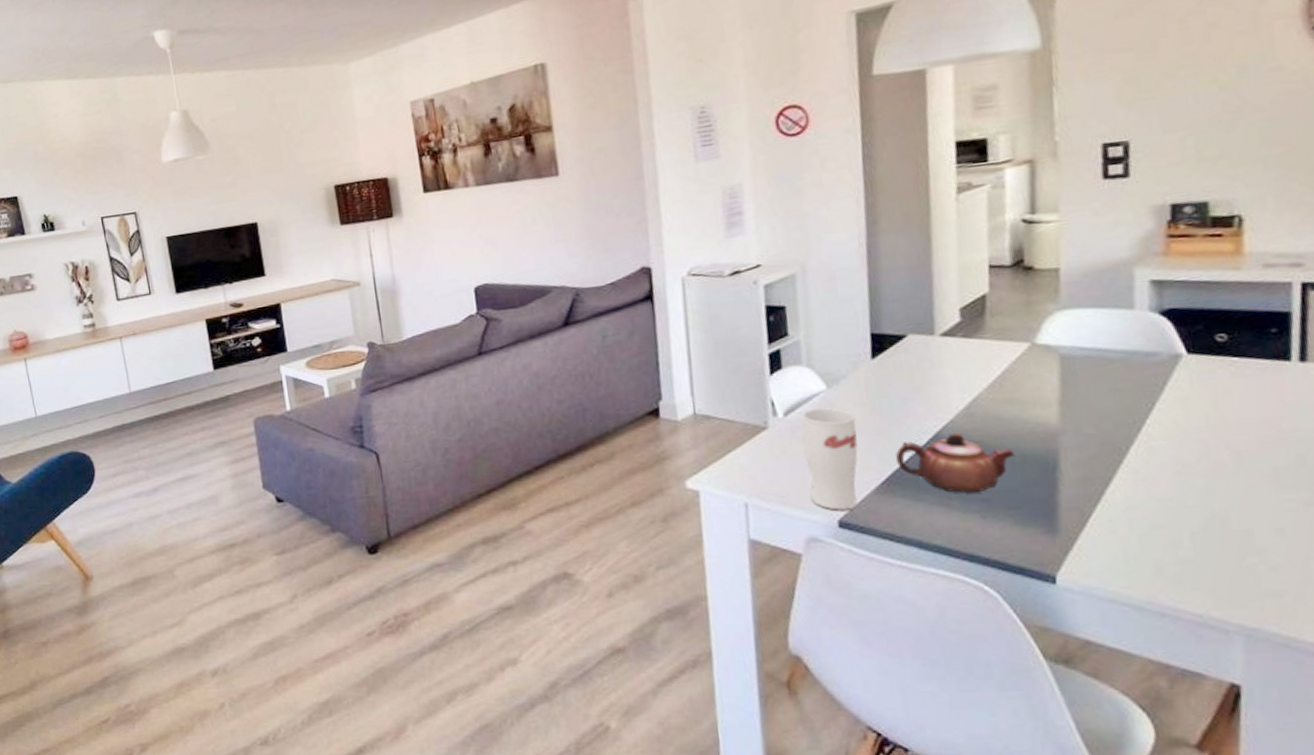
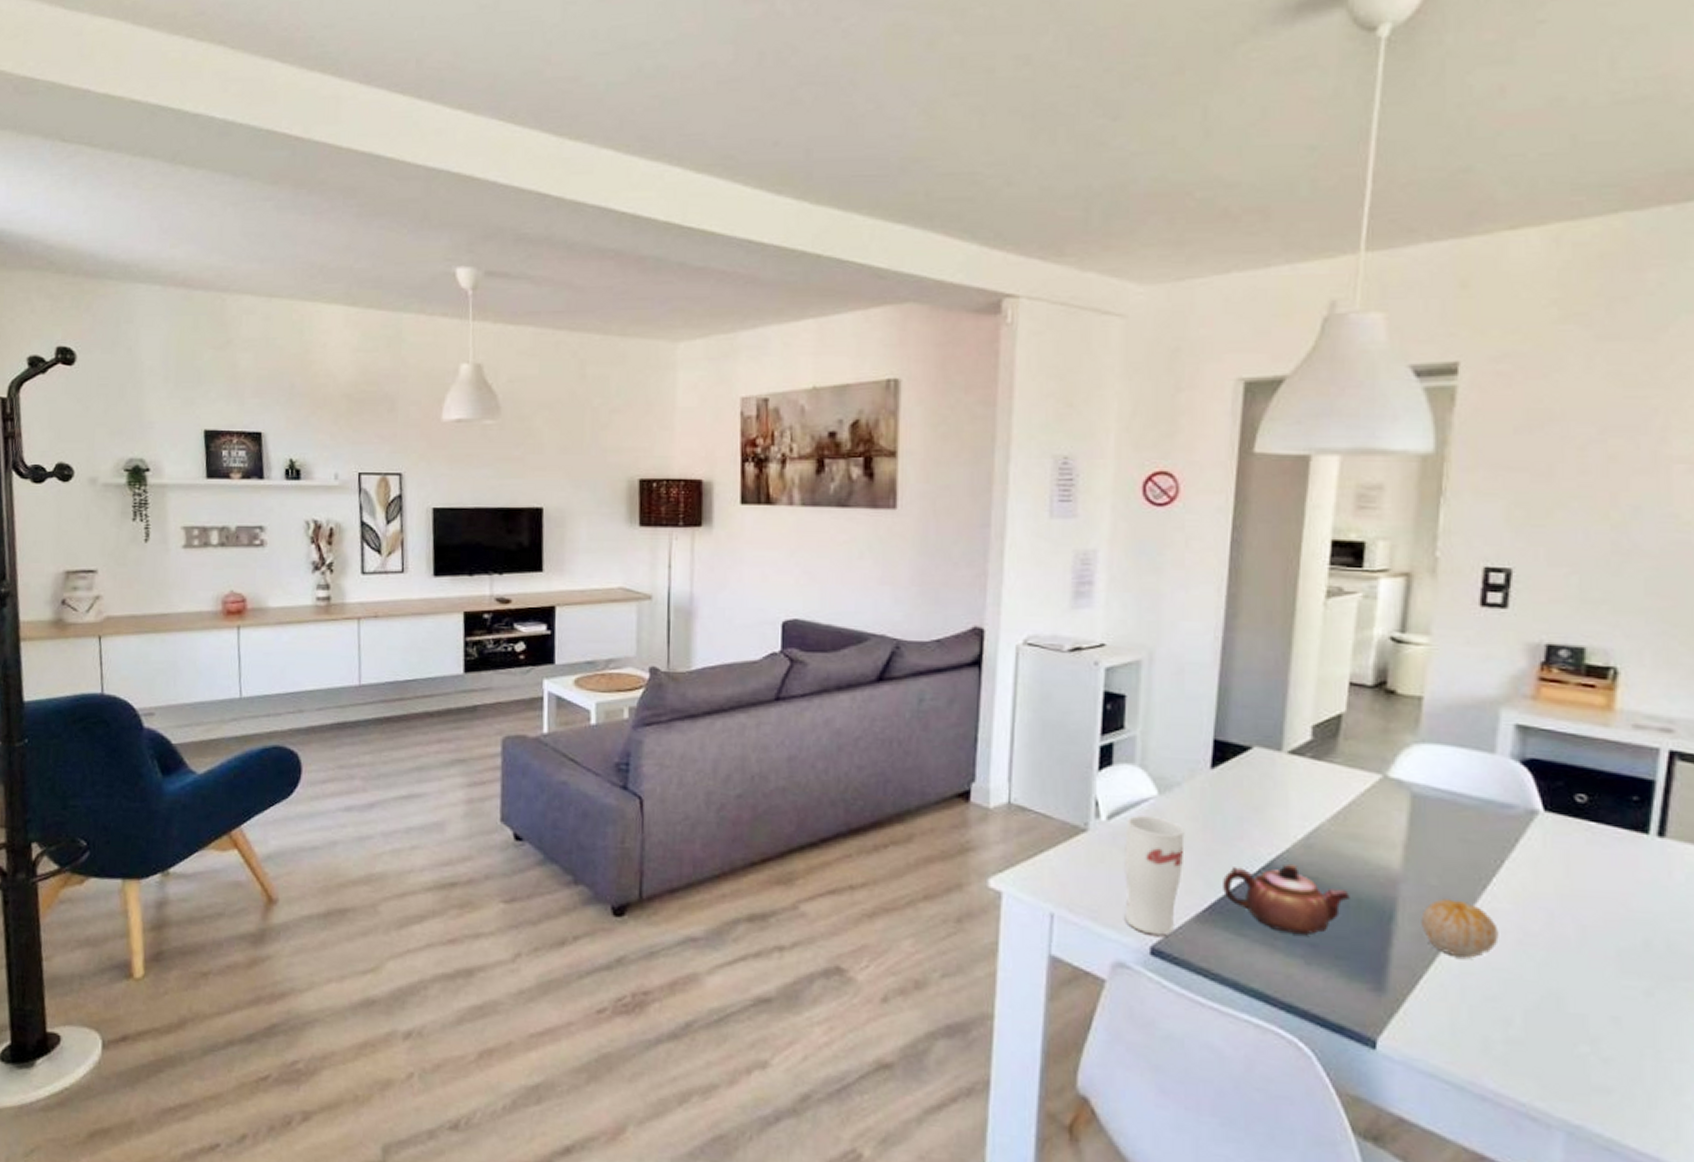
fruit: none [1083,443,1159,494] -> present [1421,898,1499,959]

